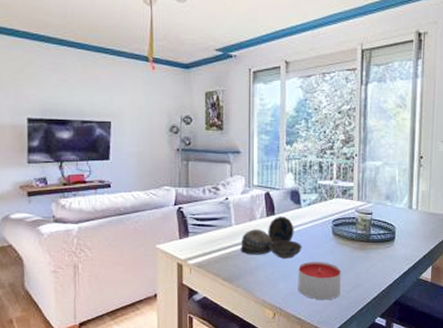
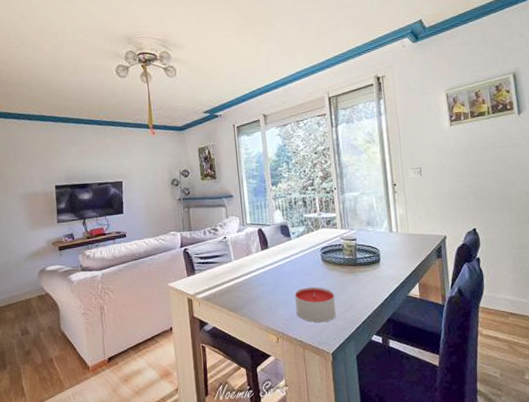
decorative bowl: present [240,216,302,259] -> none [241,248,296,287]

